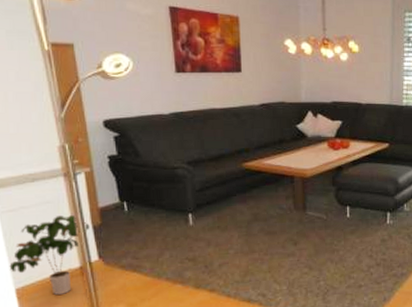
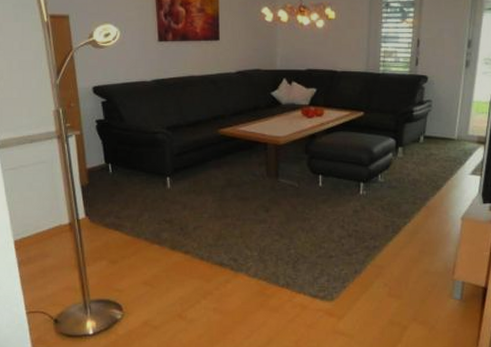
potted plant: present [9,215,90,296] -> none [10,175,79,249]

